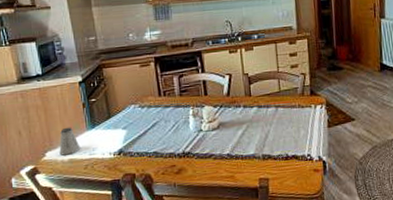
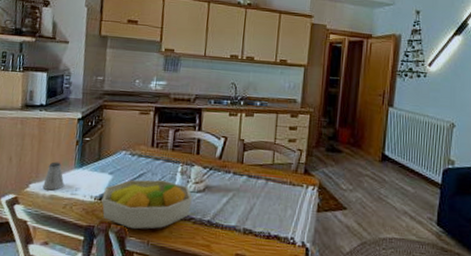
fruit bowl: none [121,124,209,176] -> present [102,179,192,230]

